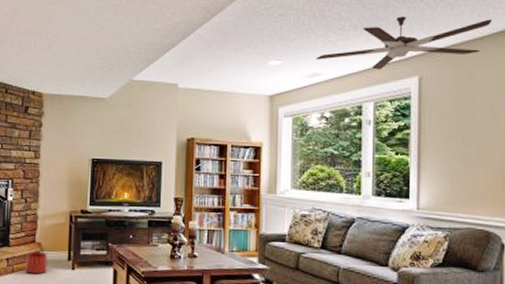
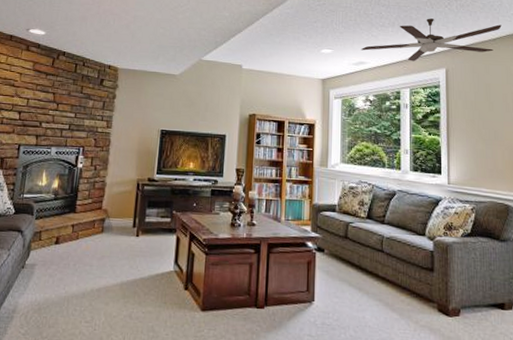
planter: present [25,252,47,274] -> none [90,218,113,241]

